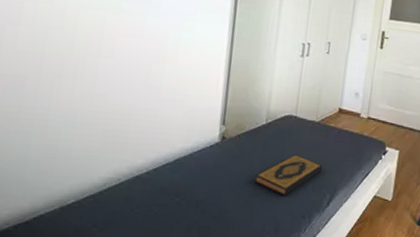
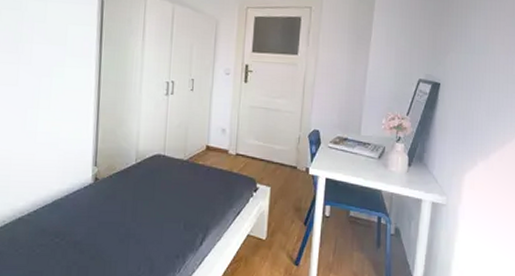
hardback book: present [253,154,322,195] -> none [127,193,193,235]

